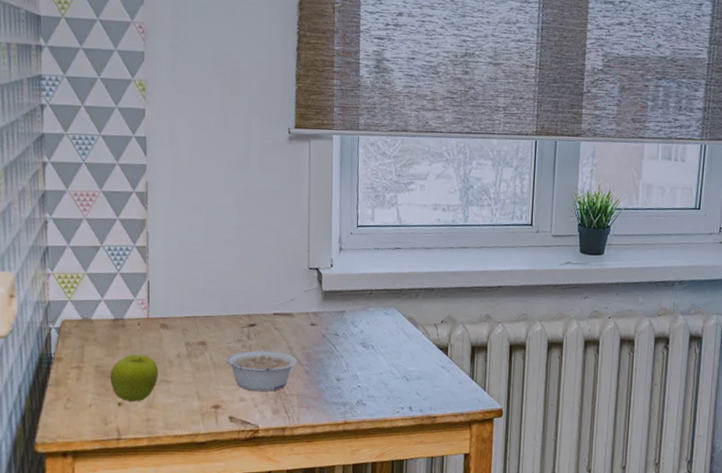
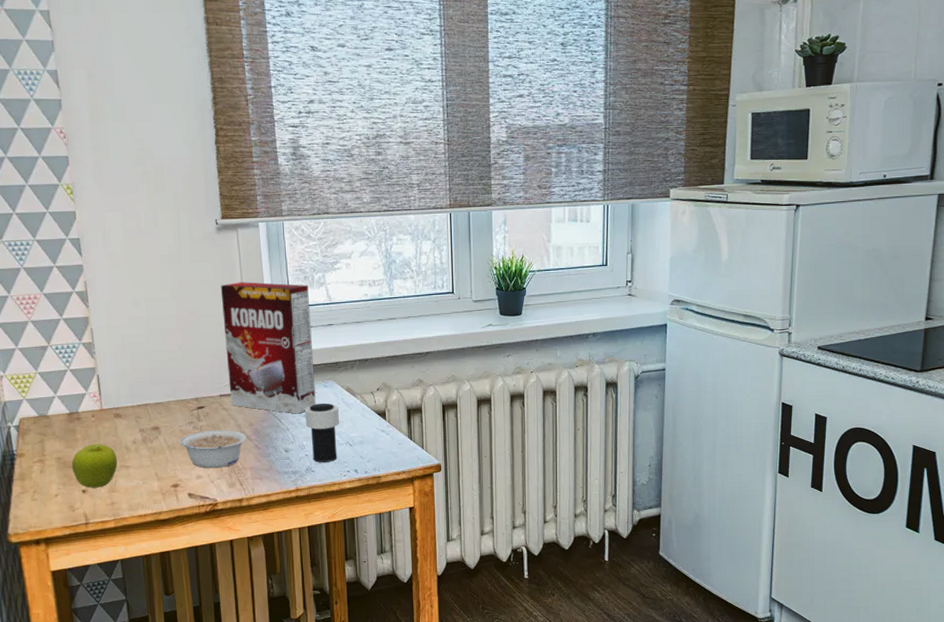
cereal box: none [284,195,379,341] -> present [220,282,316,414]
cup: none [361,331,399,396] -> present [304,403,340,462]

